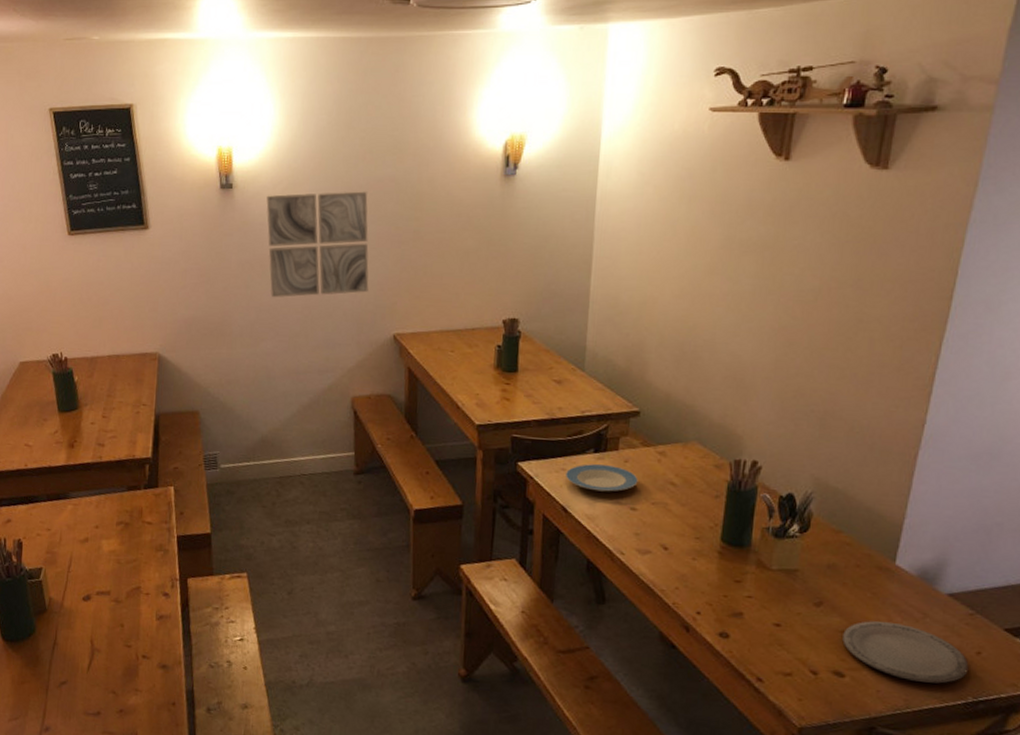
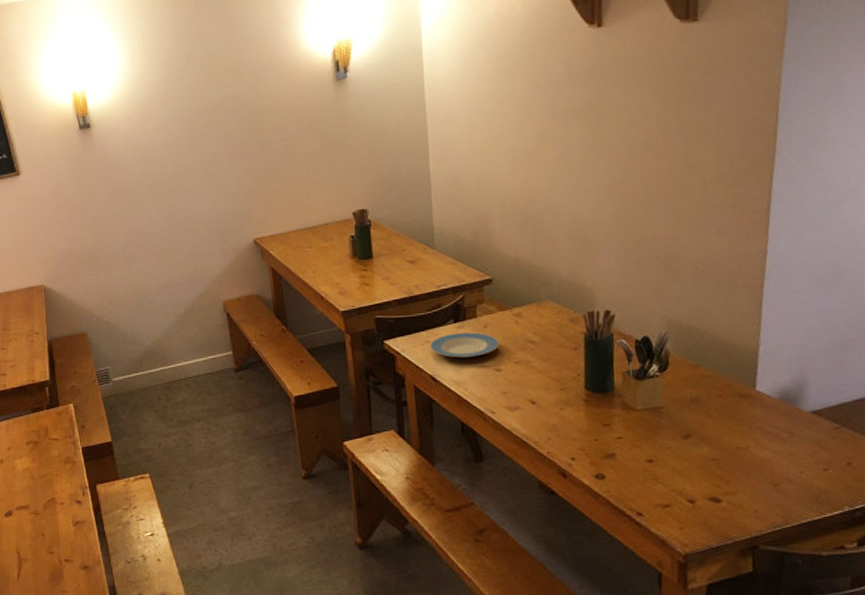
wall art: present [266,191,369,298] -> none [122,113,226,221]
plate: present [842,620,969,684] -> none [714,444,841,498]

